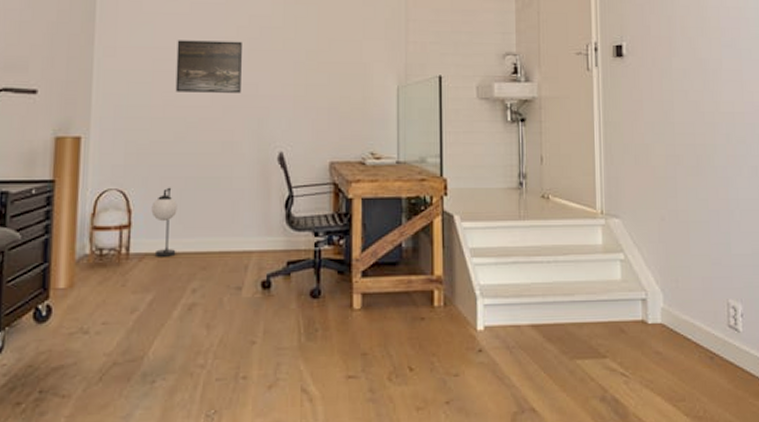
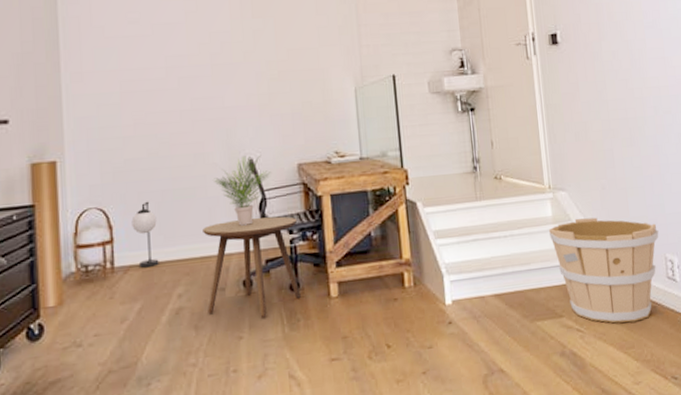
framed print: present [175,40,242,93] -> none [142,57,208,111]
side table: none [222,215,324,324] -> present [203,216,301,318]
potted plant: none [240,149,301,223] -> present [214,154,271,226]
wooden bucket: none [598,249,722,372] -> present [549,217,659,324]

